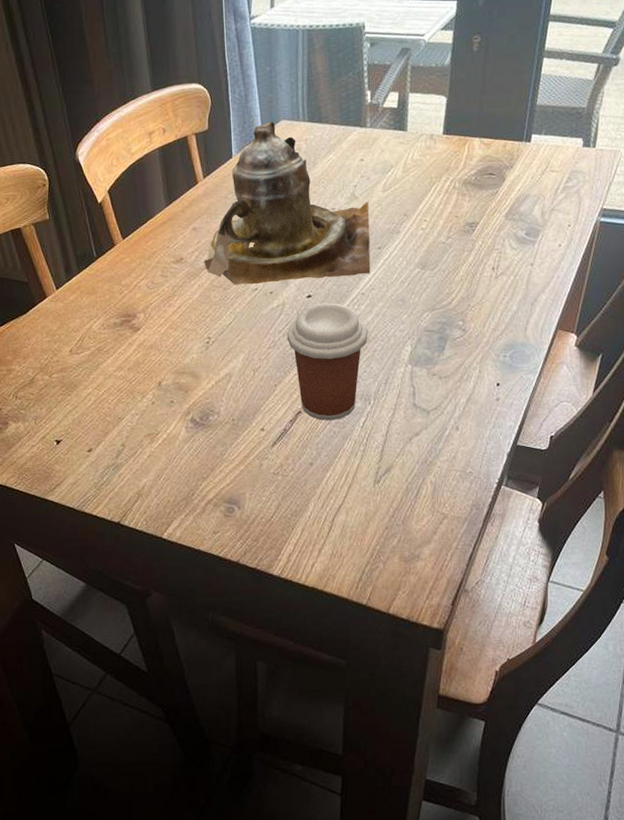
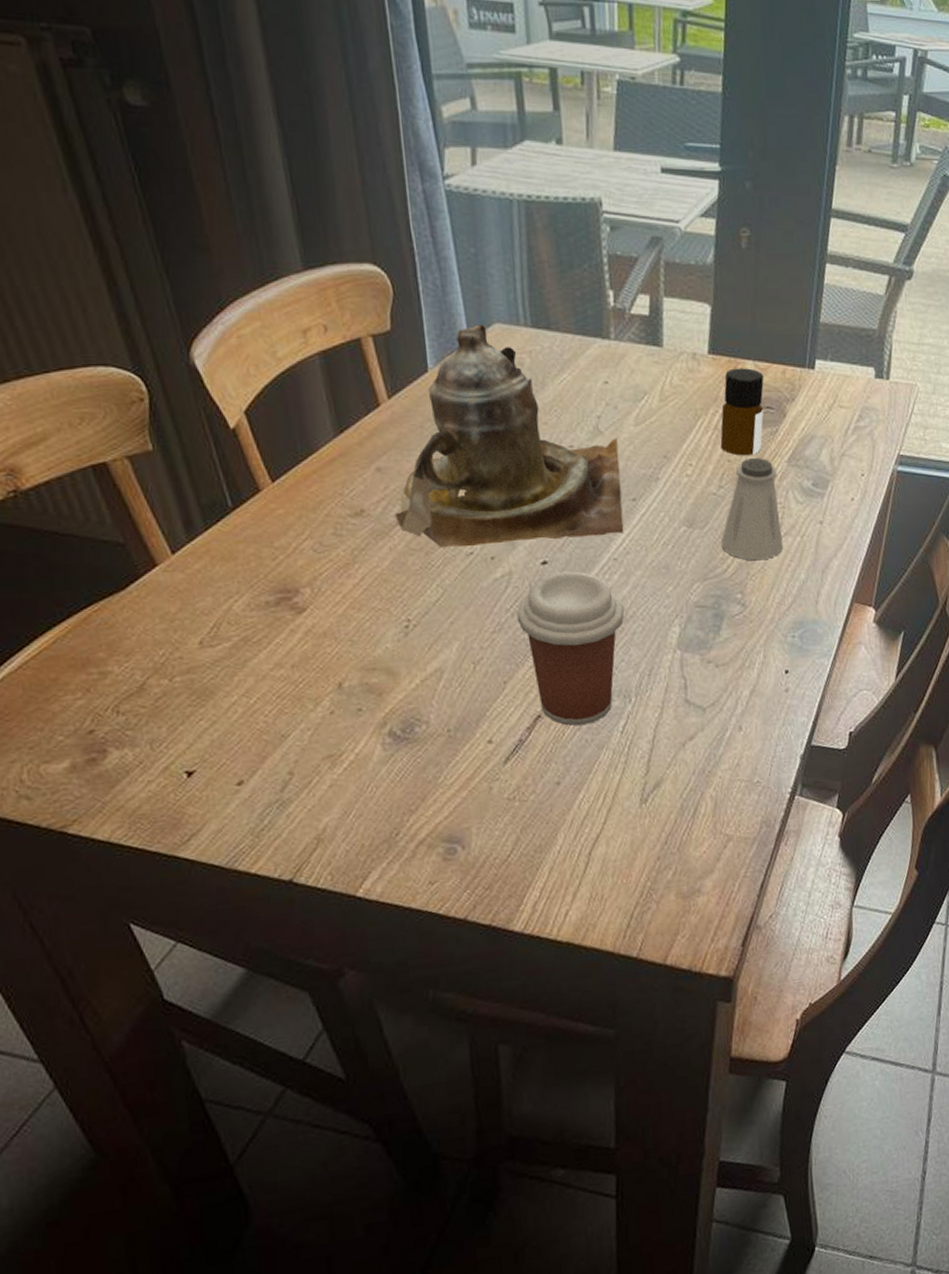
saltshaker: none [448,214,499,295] -> present [721,458,784,561]
bottle: none [450,144,488,213] -> present [720,368,764,456]

